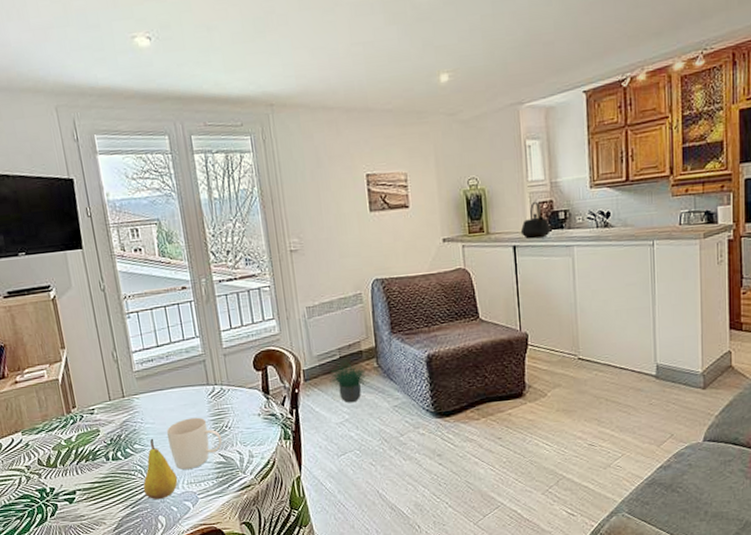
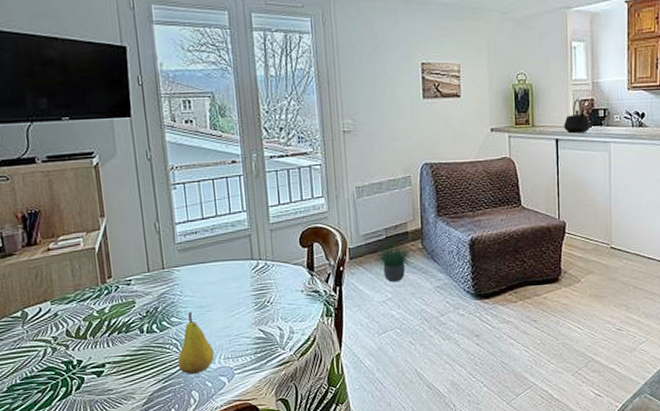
mug: present [166,417,223,470] -> none [206,291,264,345]

